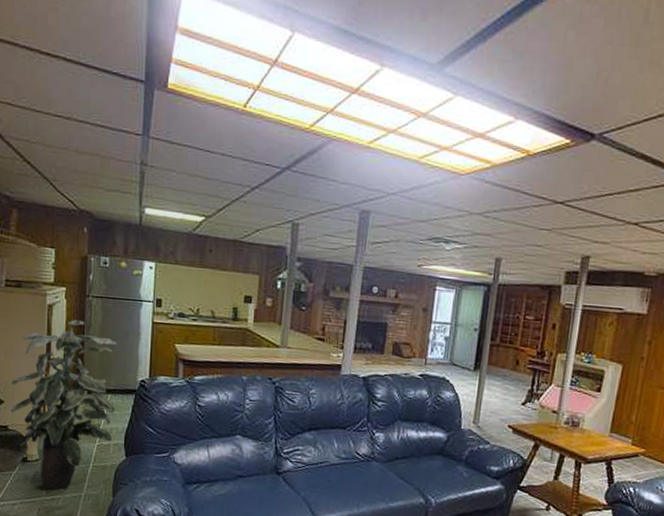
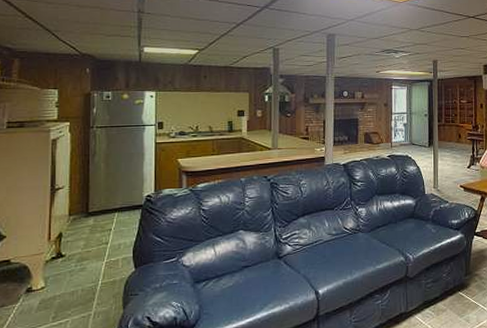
indoor plant: present [10,319,117,491] -> none [13,149,122,317]

